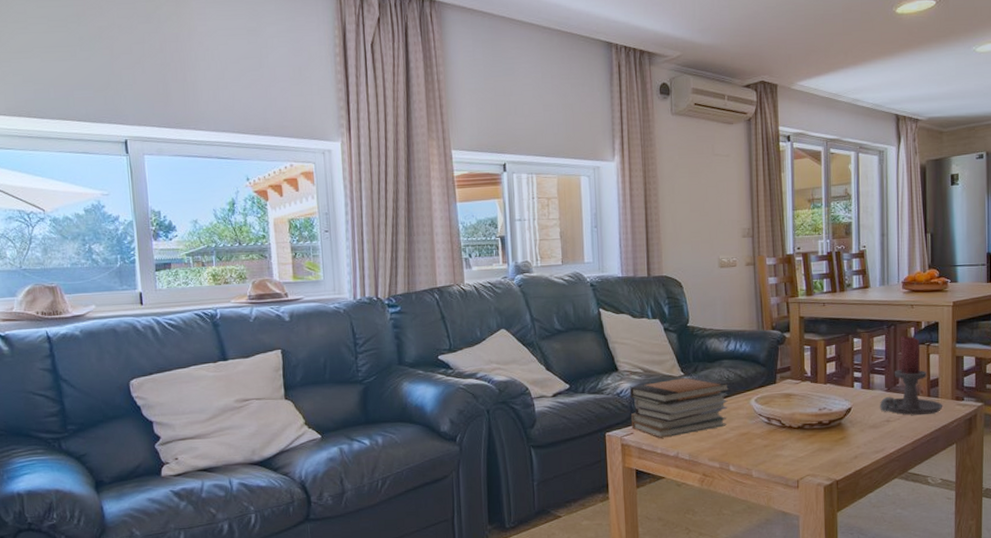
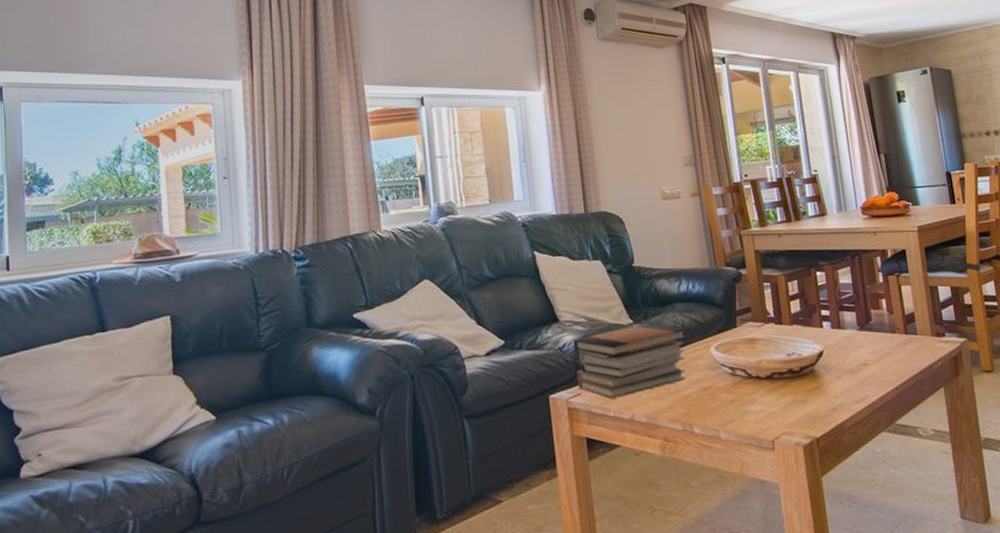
candle holder: present [880,335,943,416] -> none [854,266,924,357]

